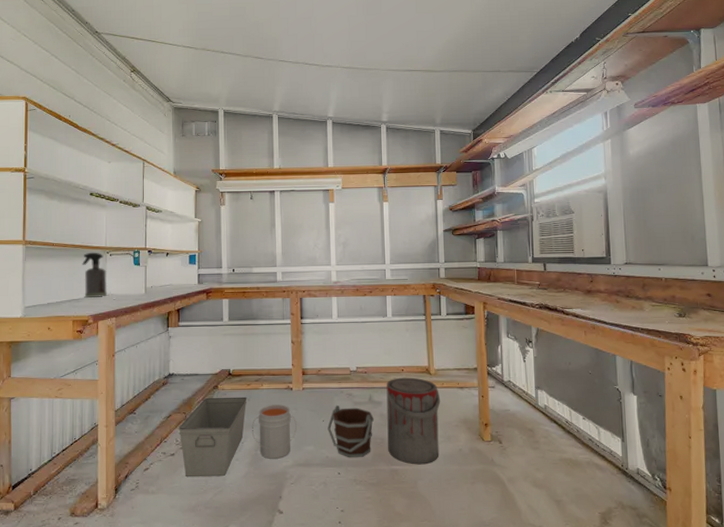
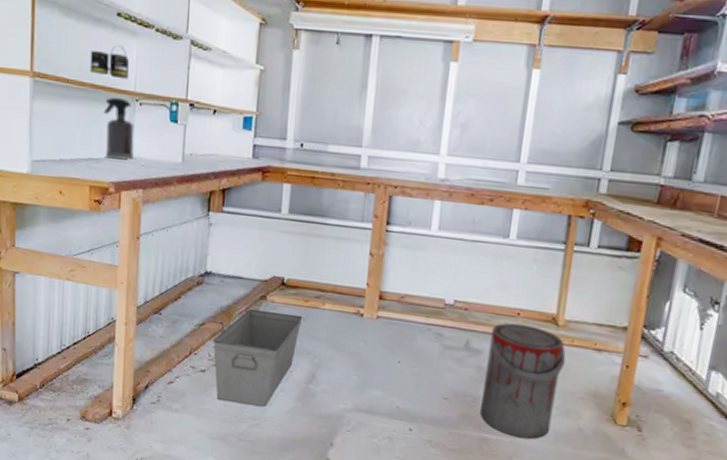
paint can: none [70,215,100,239] -> present [90,45,129,80]
bucket: present [251,405,297,459] -> none [303,330,364,399]
bucket: present [327,404,374,458] -> none [403,344,468,415]

